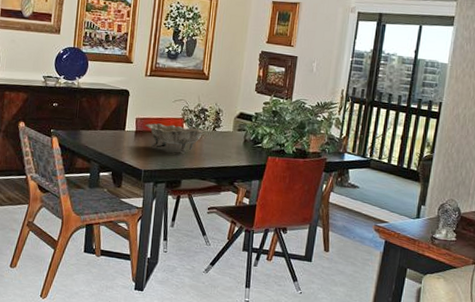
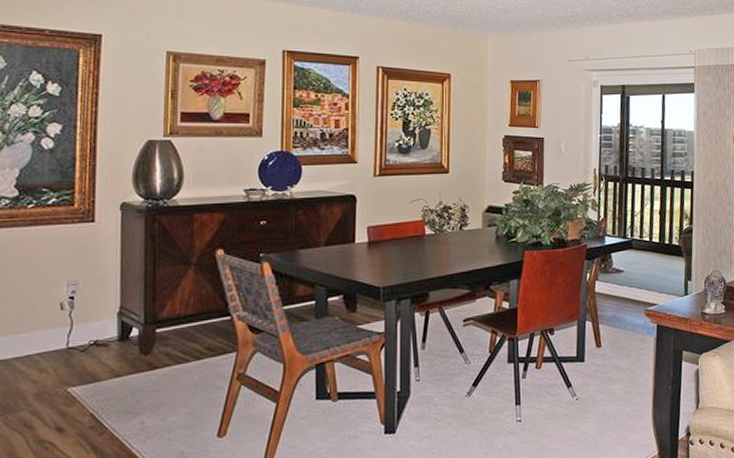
decorative bowl: present [144,123,208,154] -> none [378,229,454,261]

